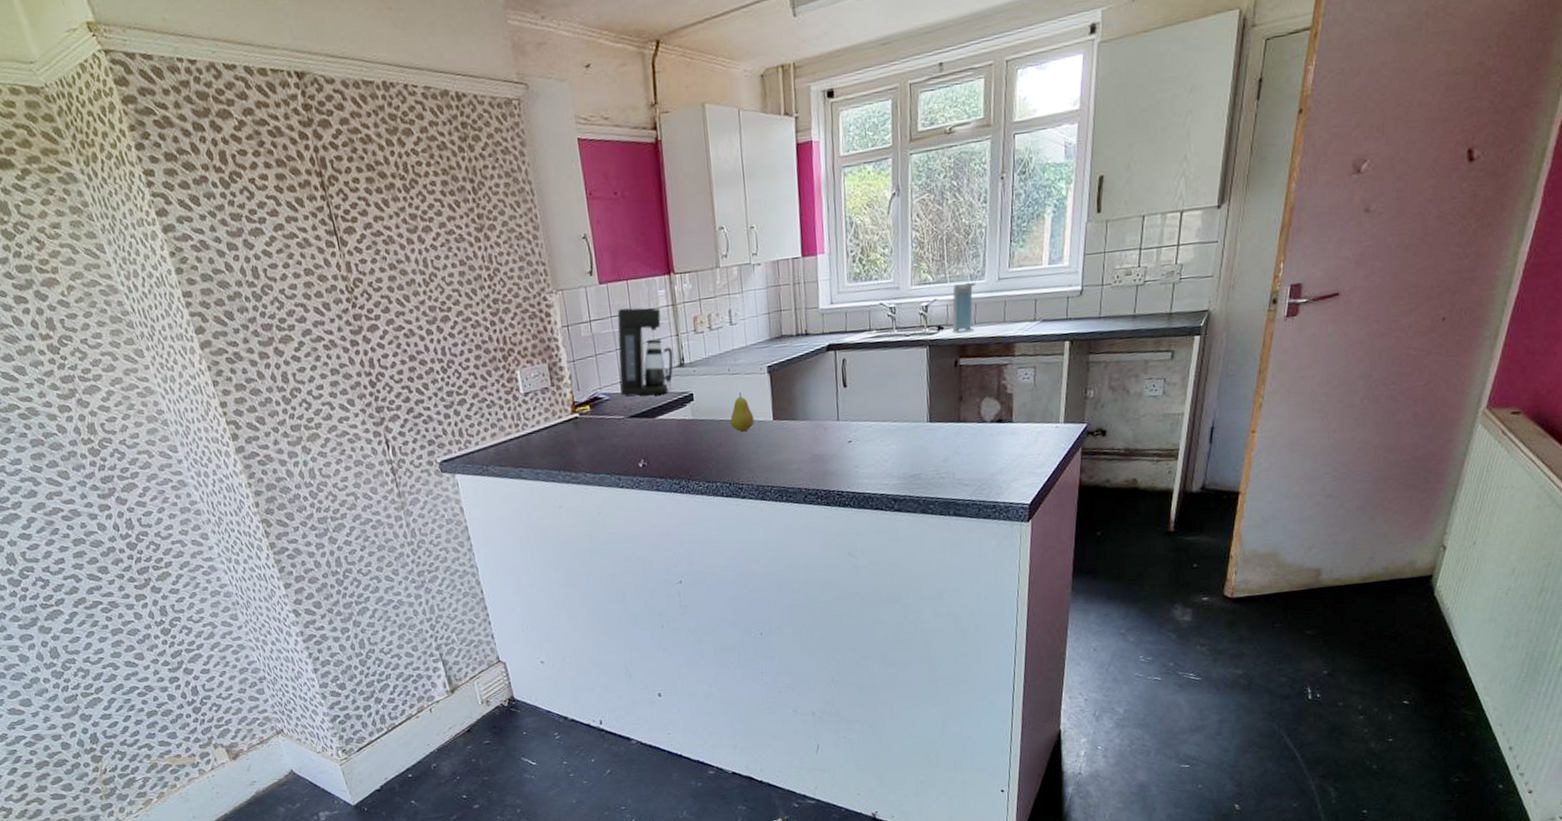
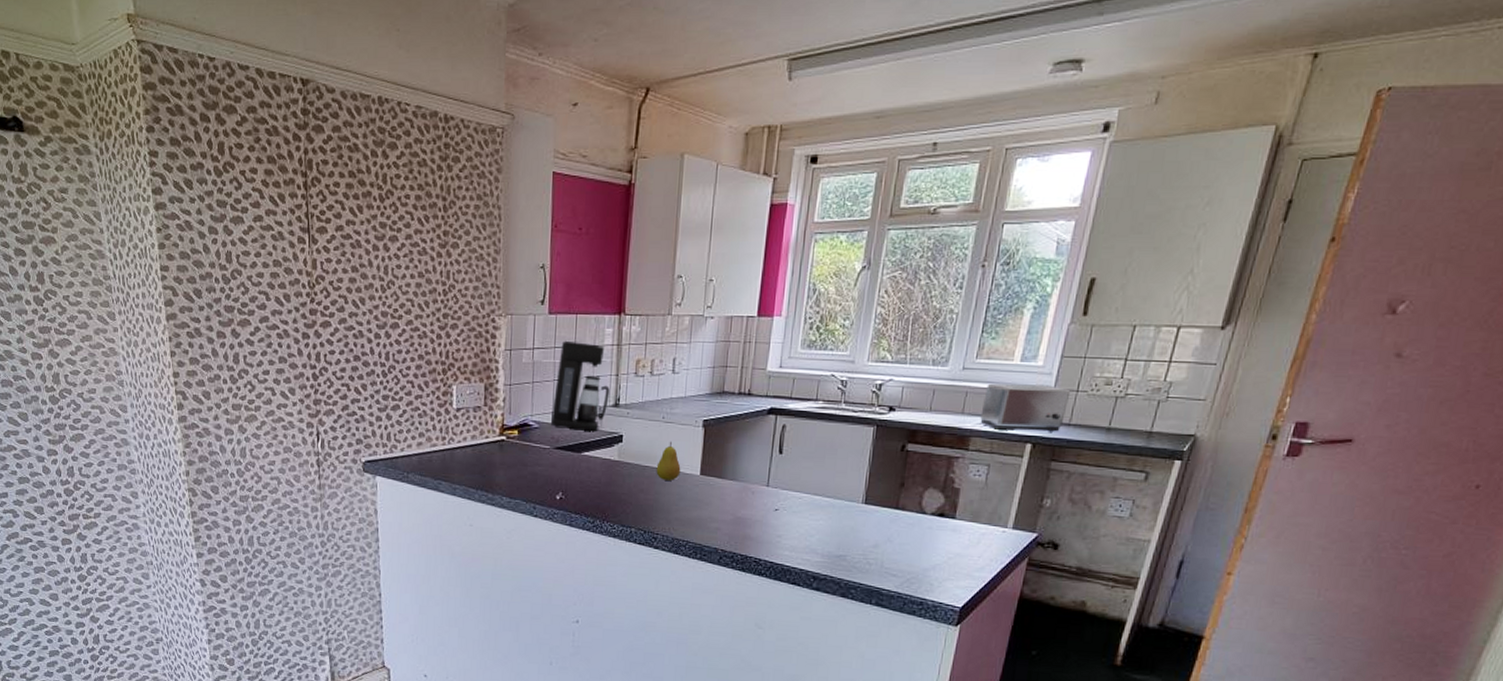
soap dispenser: present [952,282,975,334] -> none [904,366,937,418]
toaster: none [1020,283,1097,333] -> present [980,383,1071,432]

